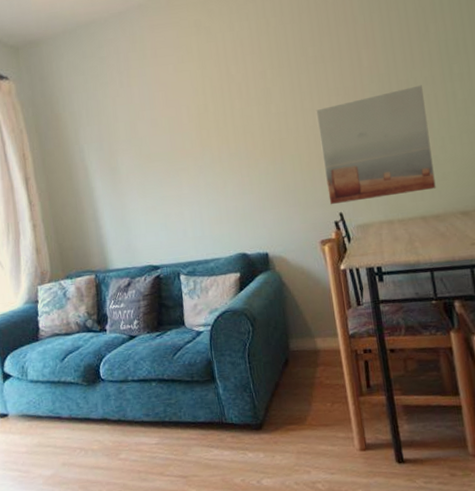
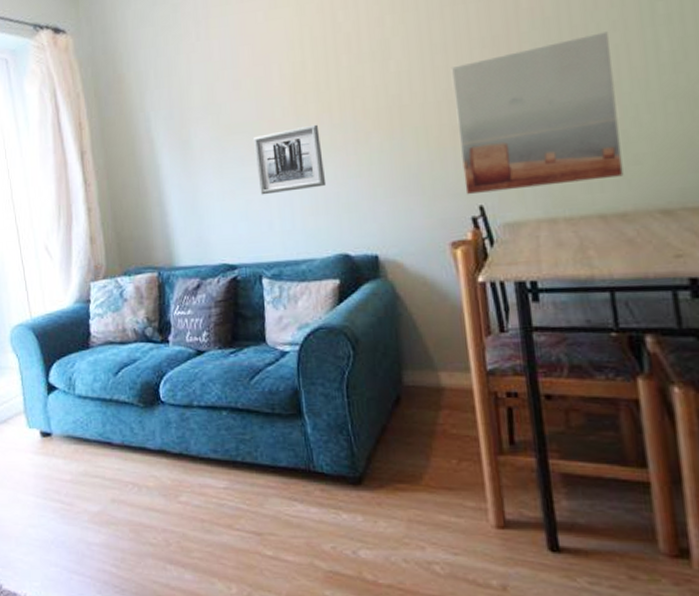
wall art: none [169,153,227,210] -> present [254,124,327,195]

